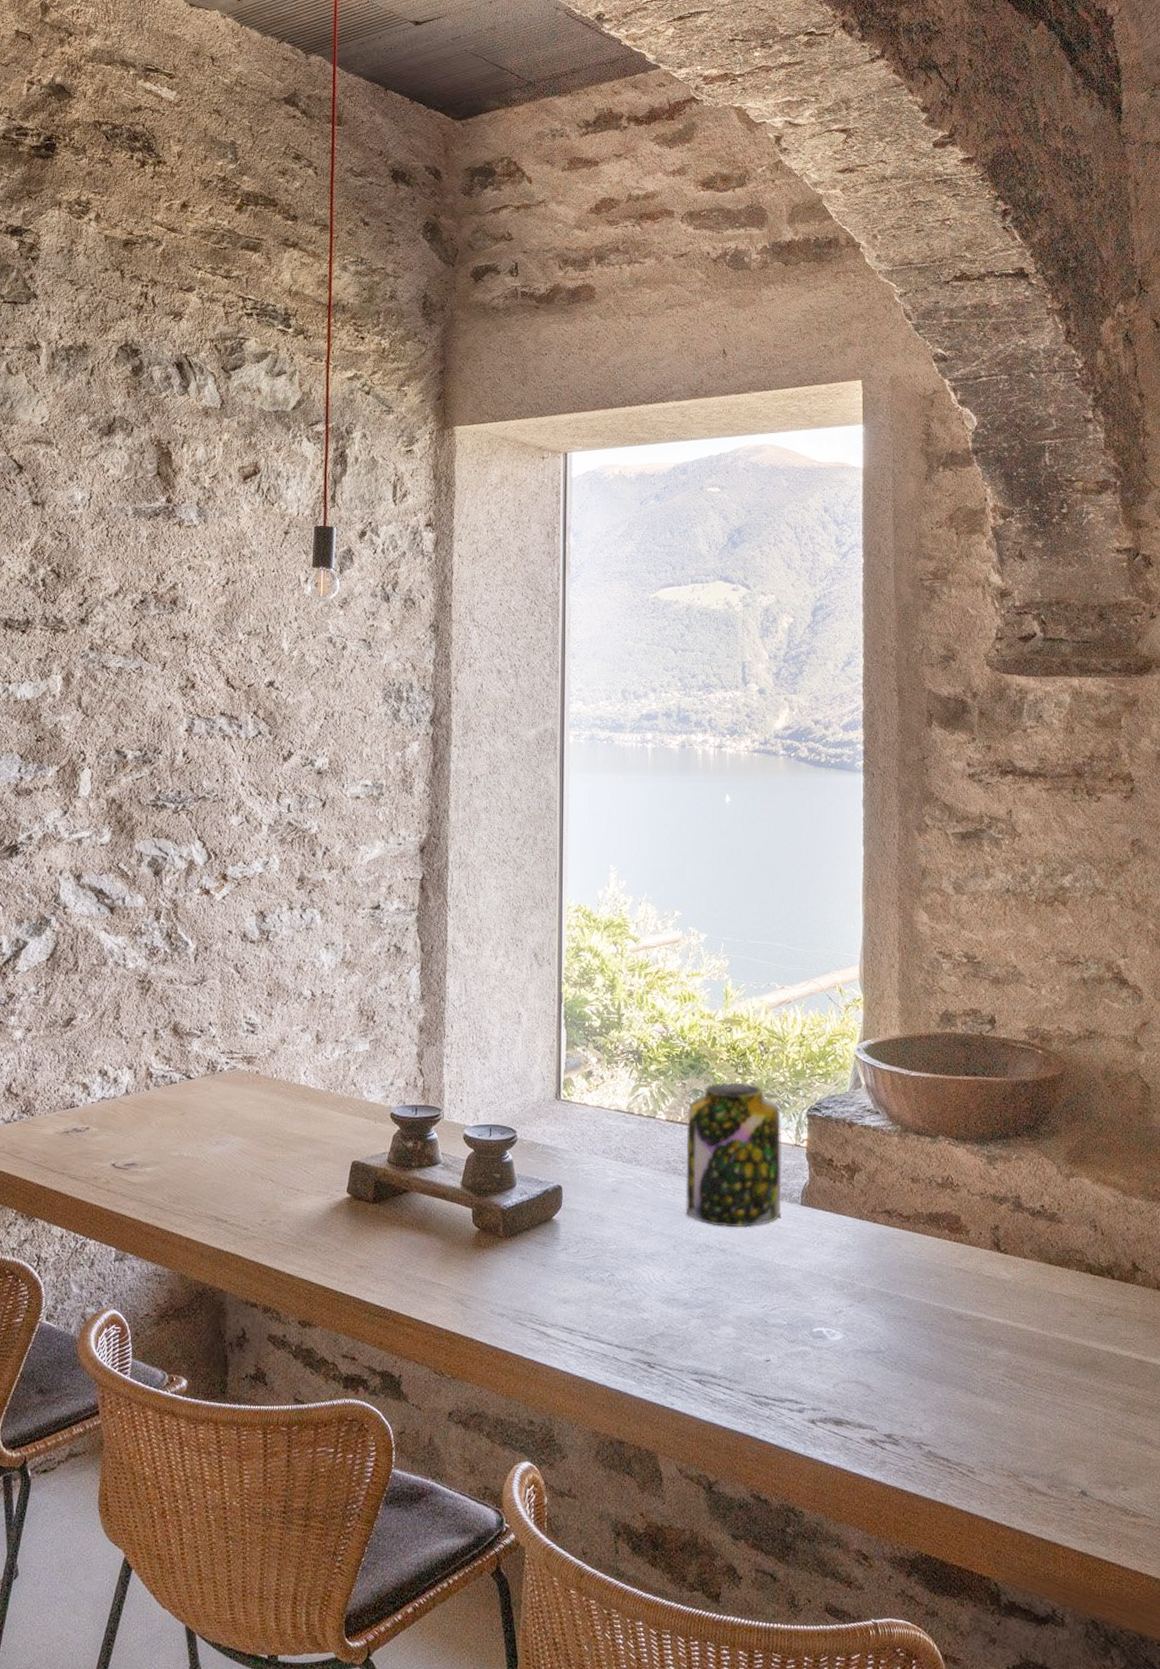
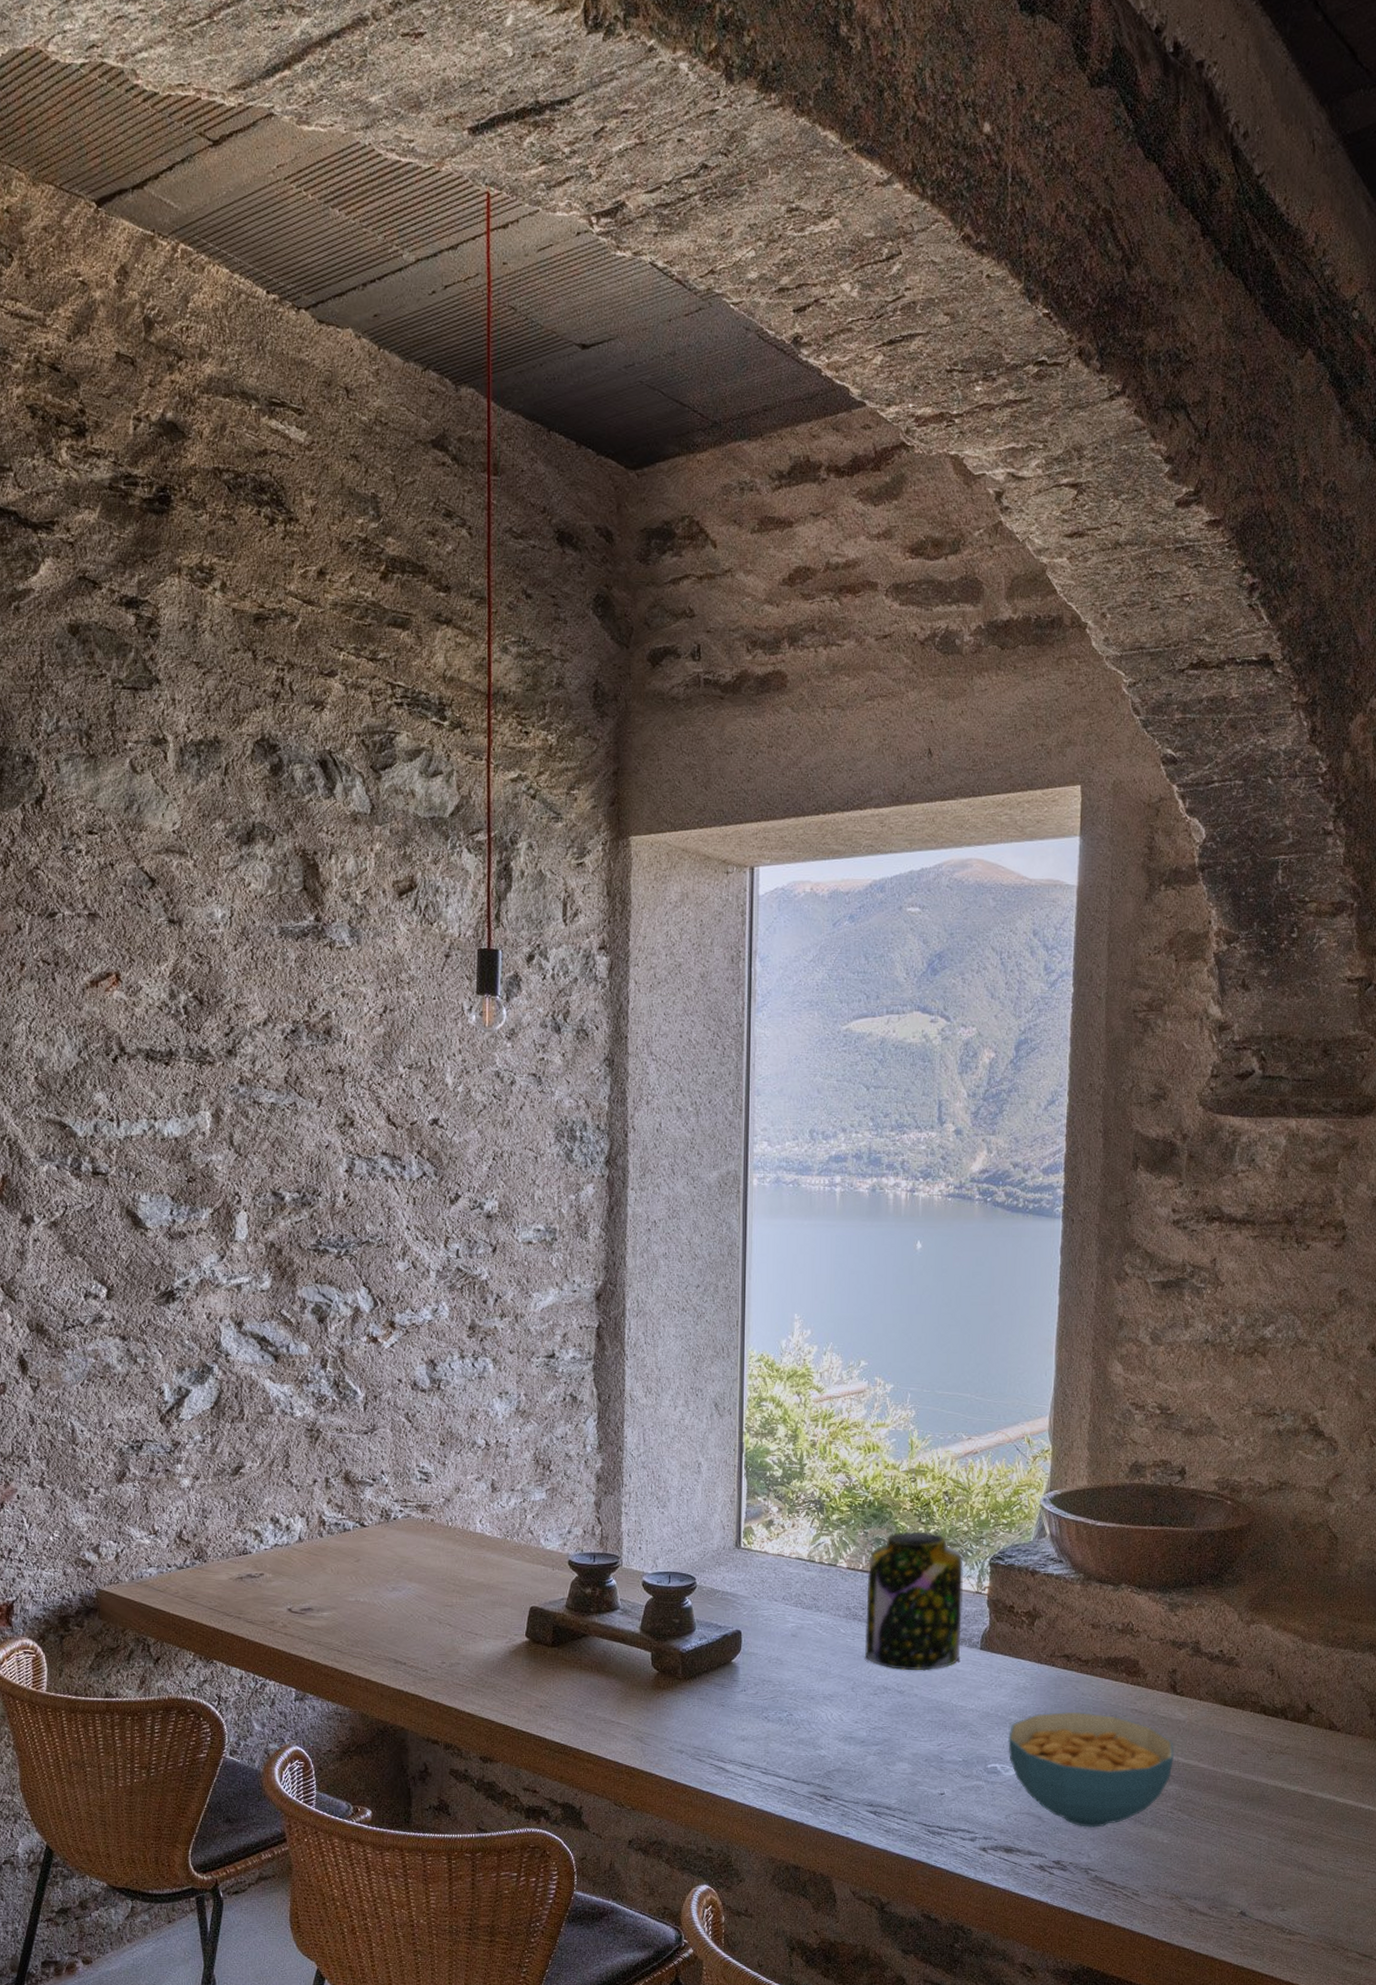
cereal bowl: none [833,1270,1003,1397] -> present [1008,1711,1175,1828]

